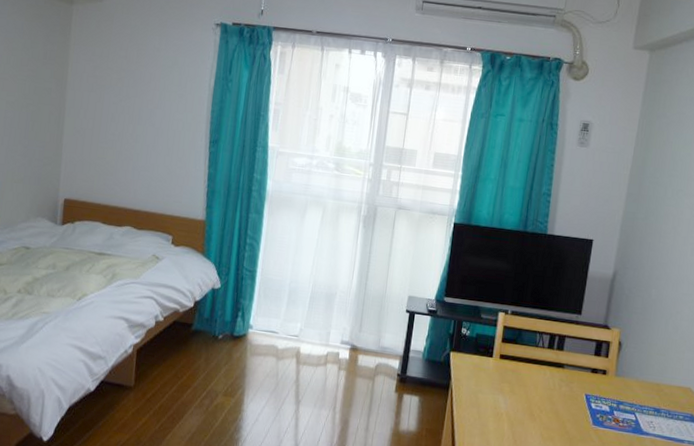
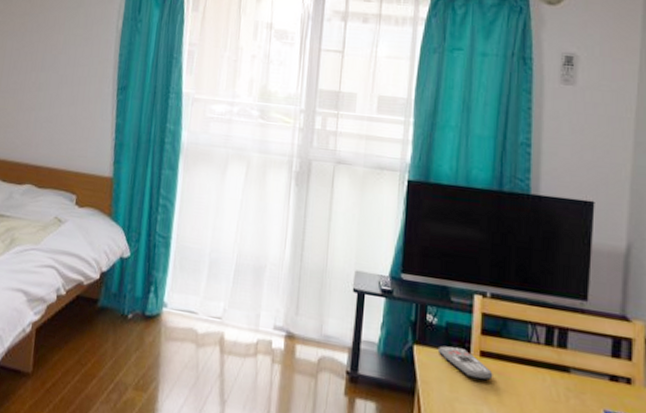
remote control: none [468,352,509,377] -> present [437,346,493,381]

